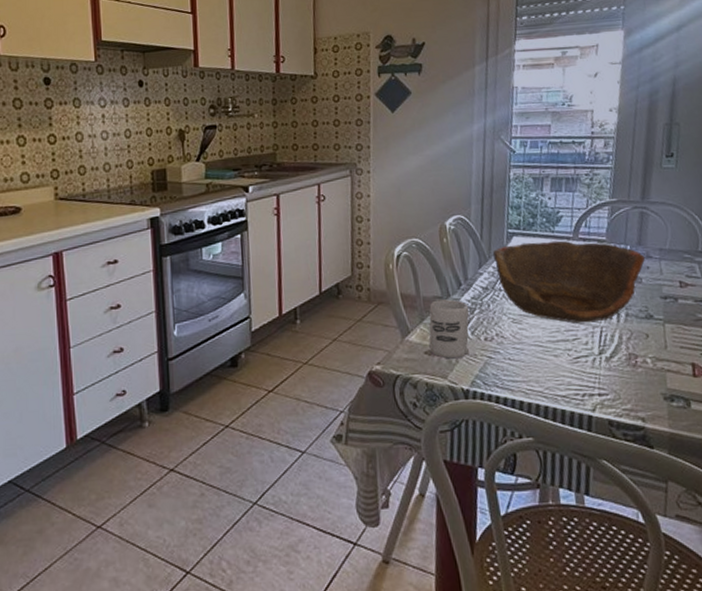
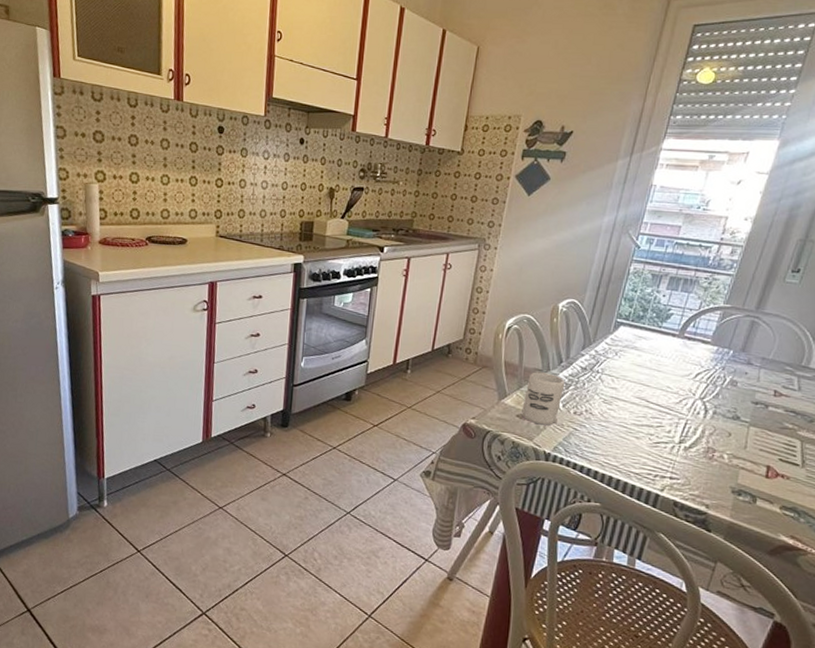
bowl: present [493,240,646,324] -> none [598,333,746,414]

